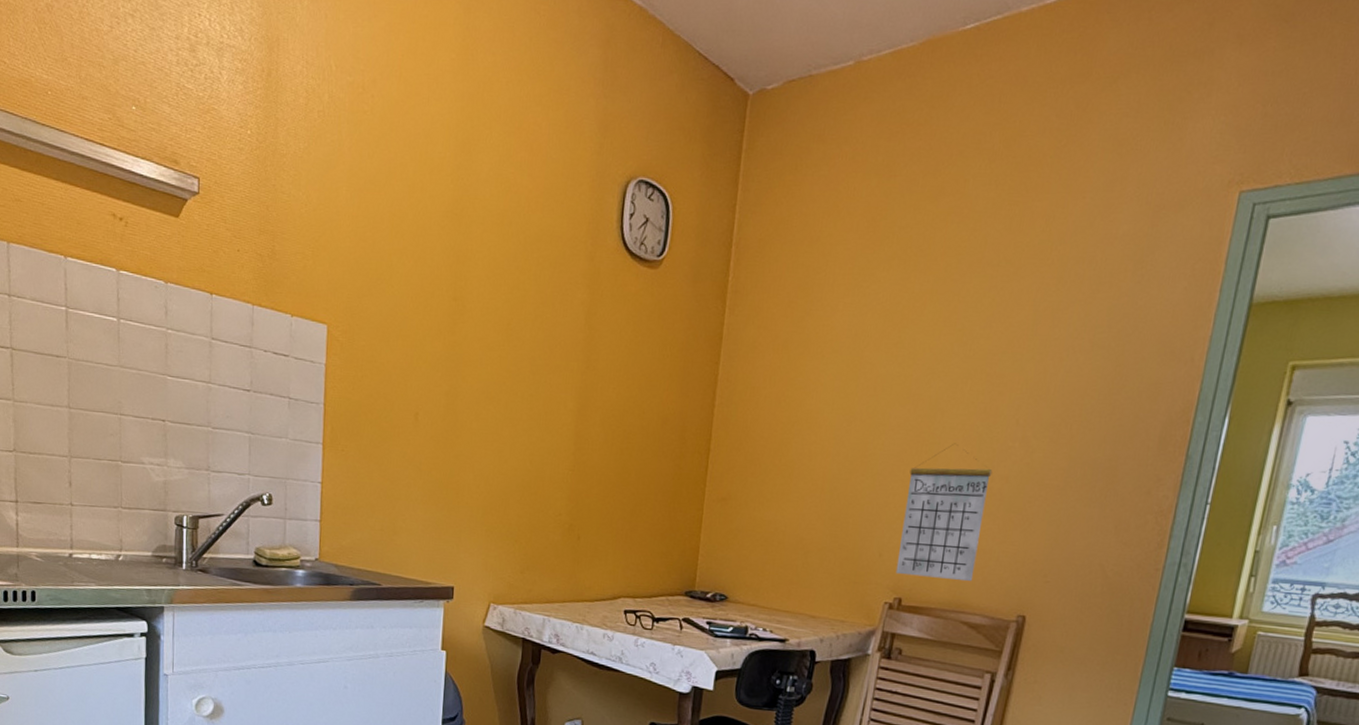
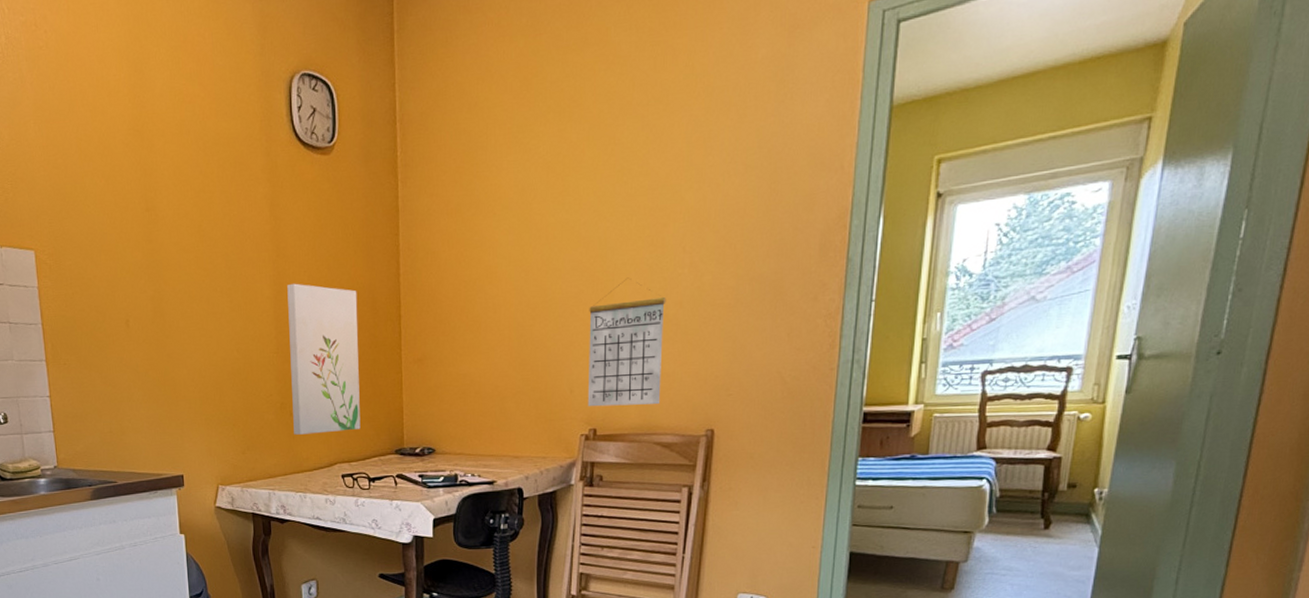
wall art: none [579,399,667,564] -> present [287,283,361,435]

